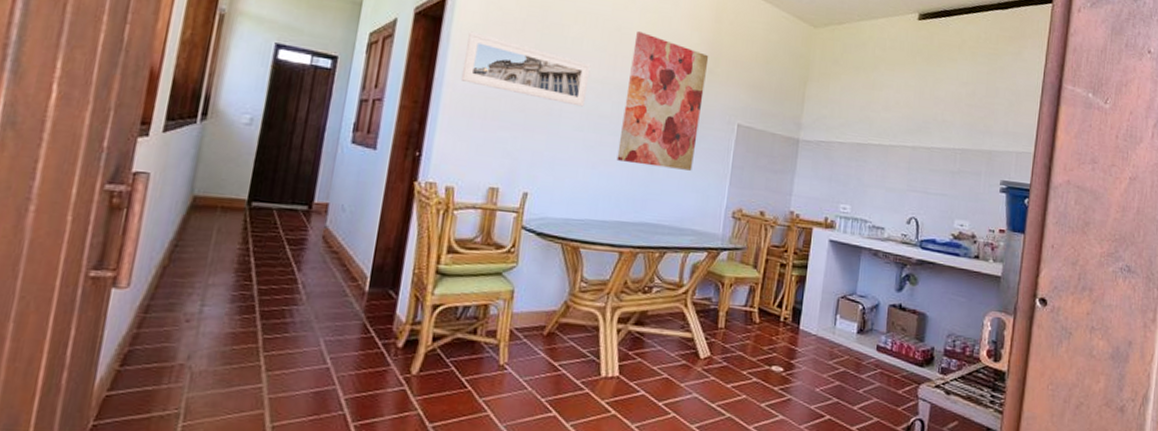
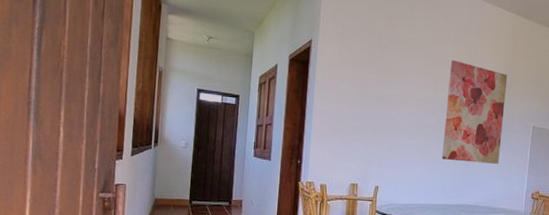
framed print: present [461,31,591,107] -> none [325,69,418,121]

